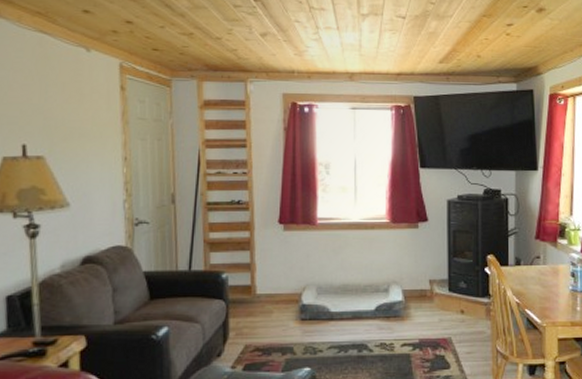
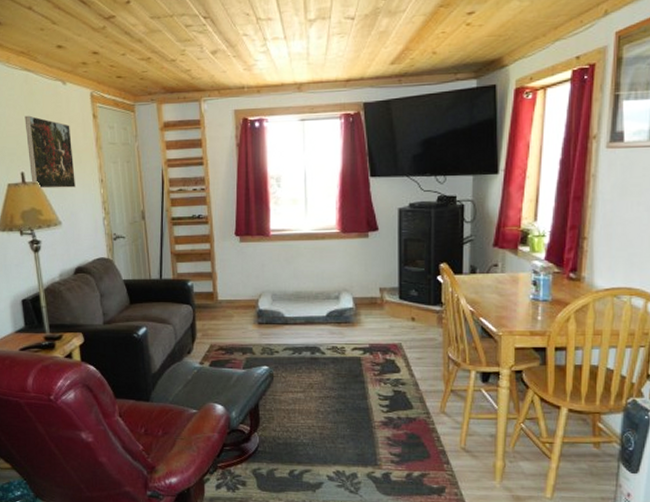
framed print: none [33,81,93,165] -> present [24,115,75,189]

